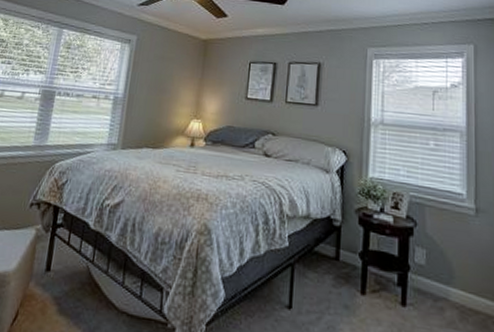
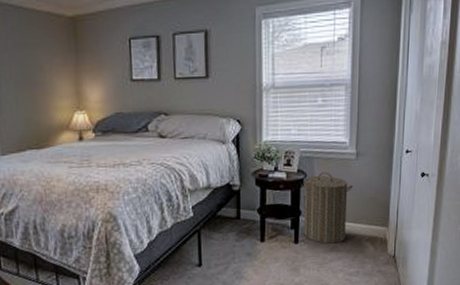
laundry hamper: none [409,223,473,318] -> present [300,172,353,244]

